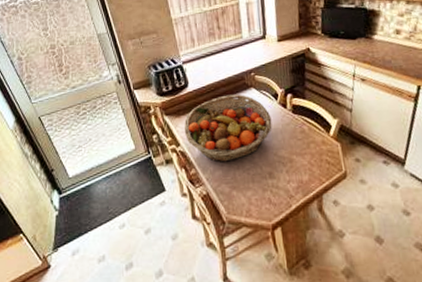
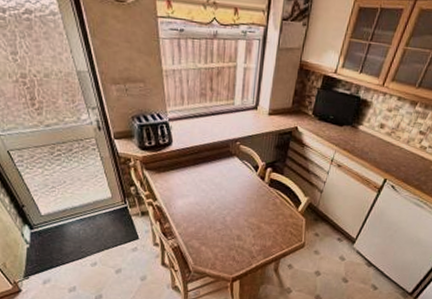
fruit basket: present [184,94,272,163] -> none [162,159,249,221]

